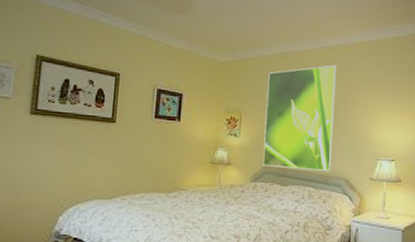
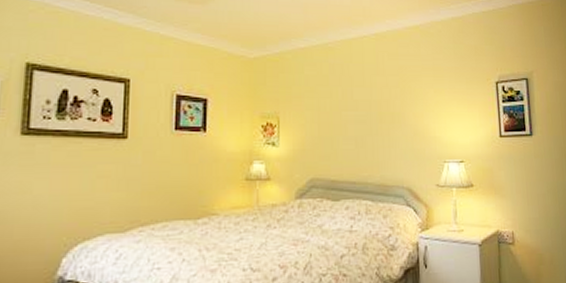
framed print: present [263,65,337,172] -> none [308,54,390,181]

